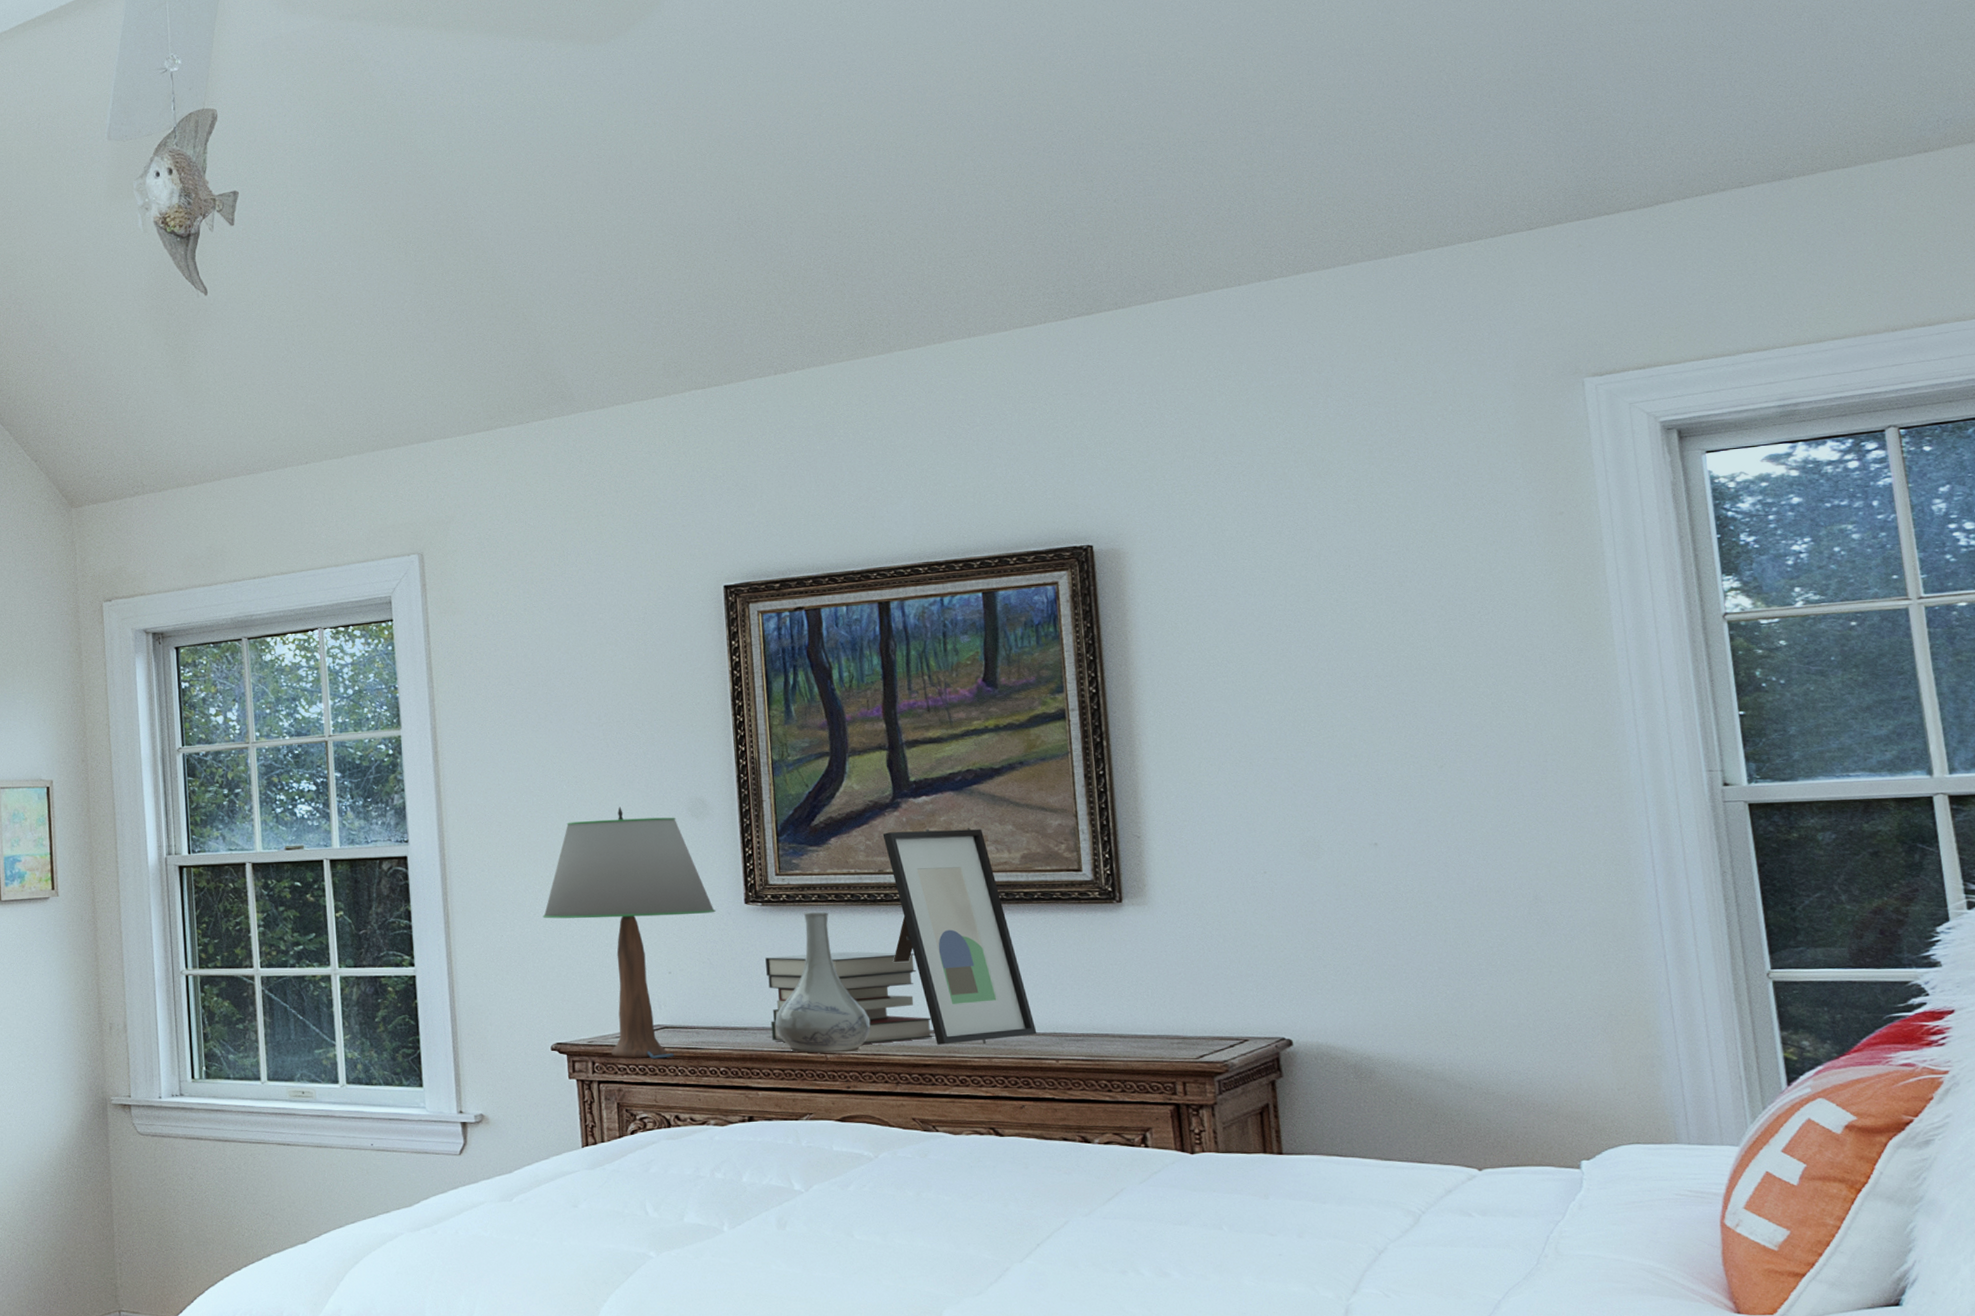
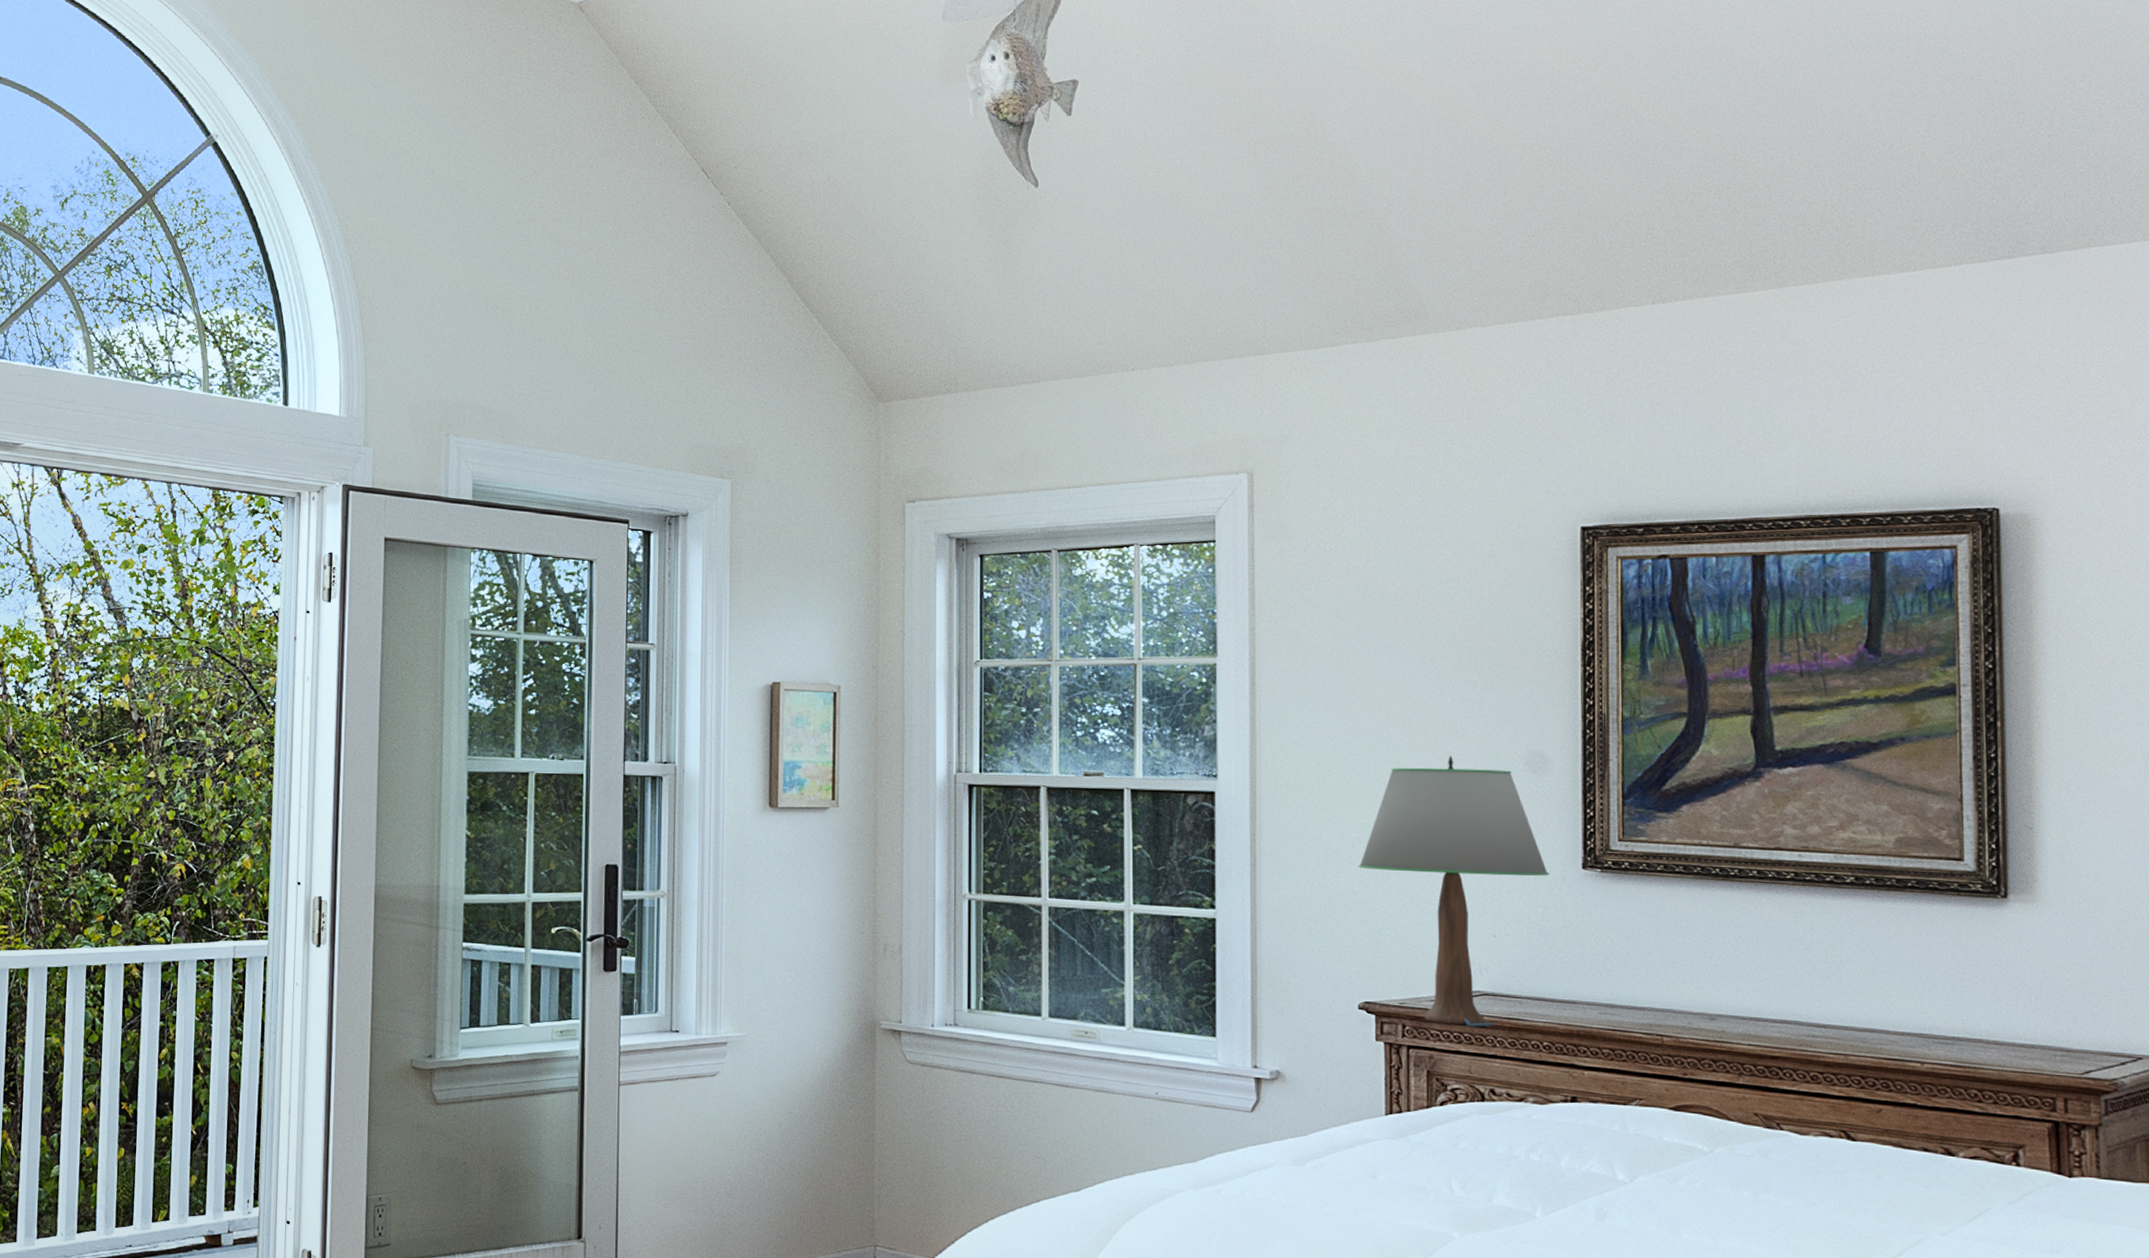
books: present [765,951,933,1044] -> none [1601,927,1783,1030]
vase: present [775,912,871,1053] -> none [1607,882,1714,1037]
picture frame: present [882,827,1037,1045] -> none [1741,802,1901,1040]

